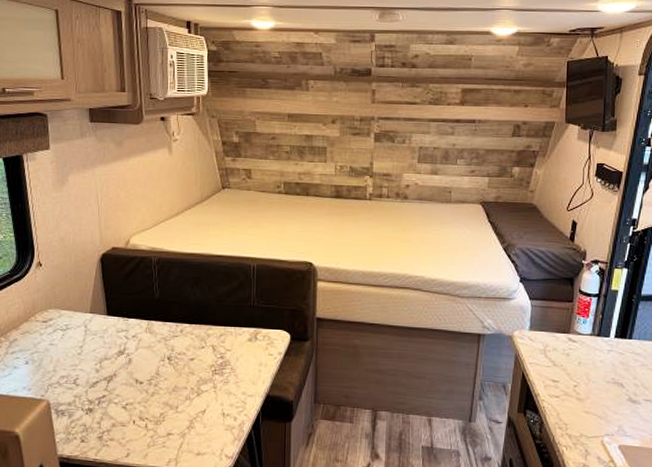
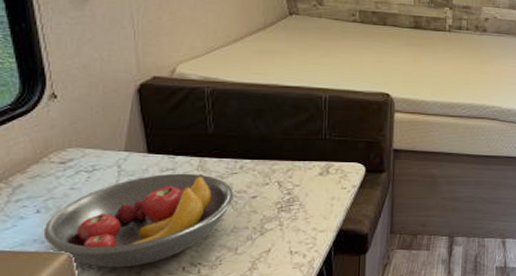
fruit bowl: none [30,334,175,417] -> present [43,173,234,268]

